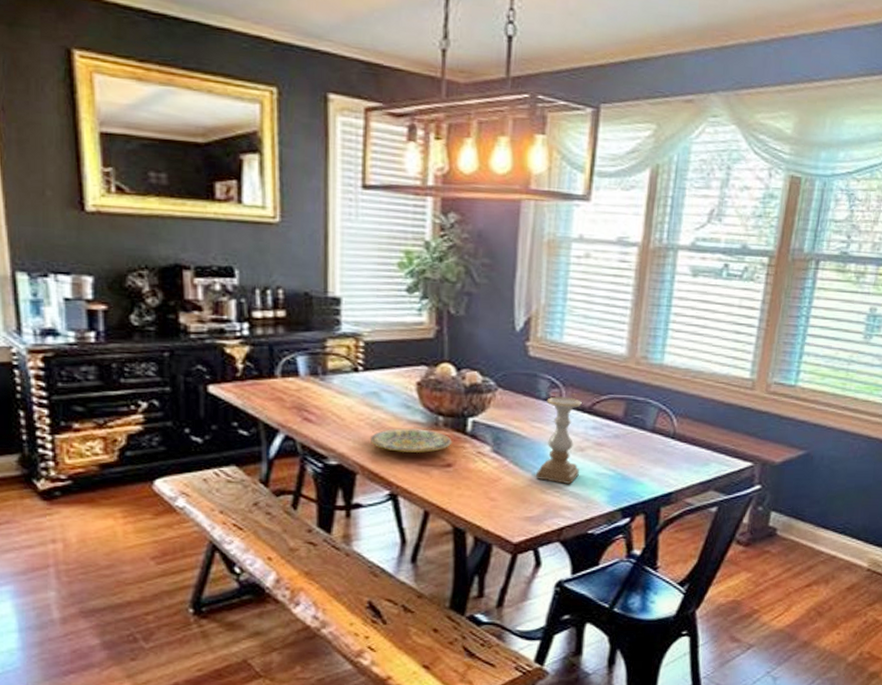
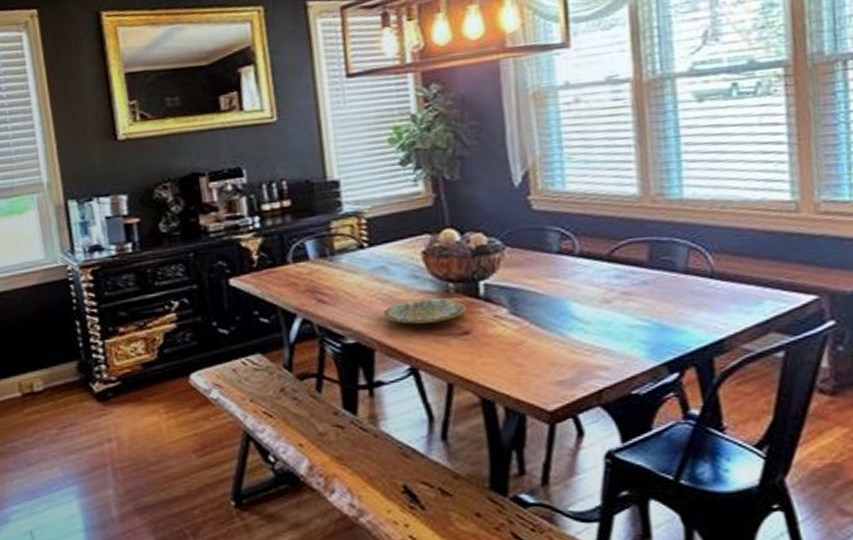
candle holder: present [536,396,582,484] -> none [559,247,610,341]

